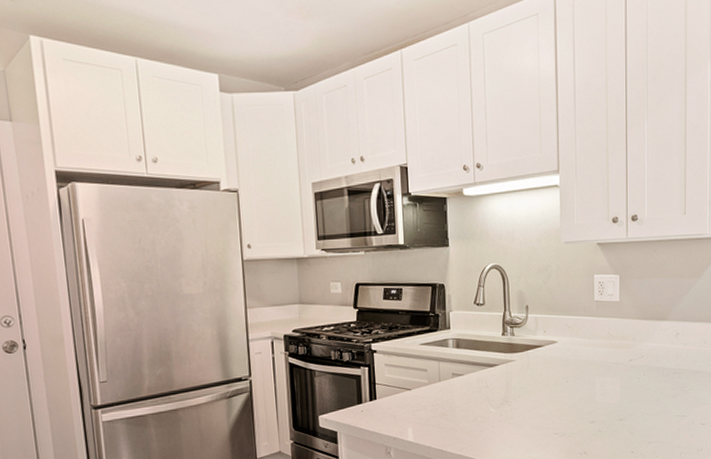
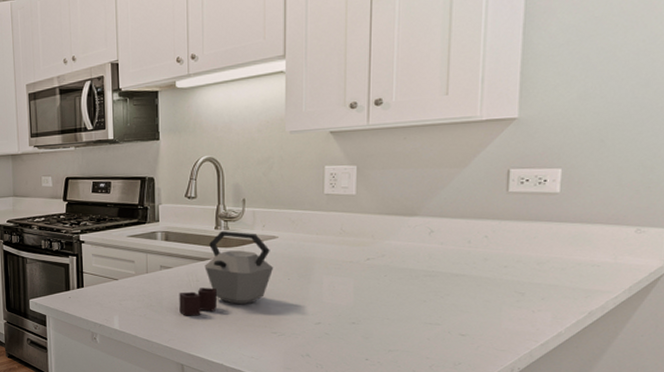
kettle: none [470,337,554,423] -> present [179,231,273,316]

